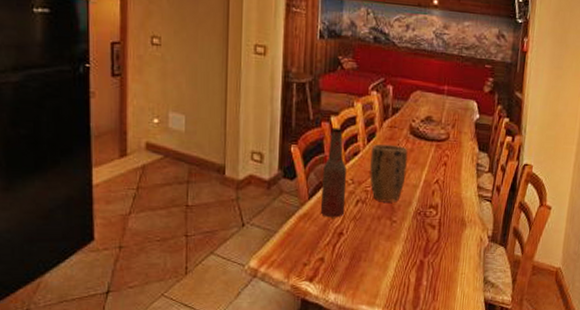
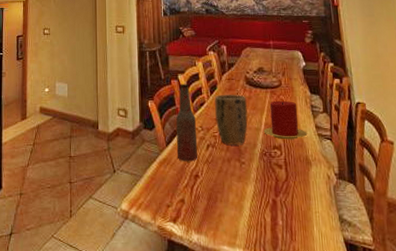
candle: none [421,155,468,199] -> present [263,100,308,140]

